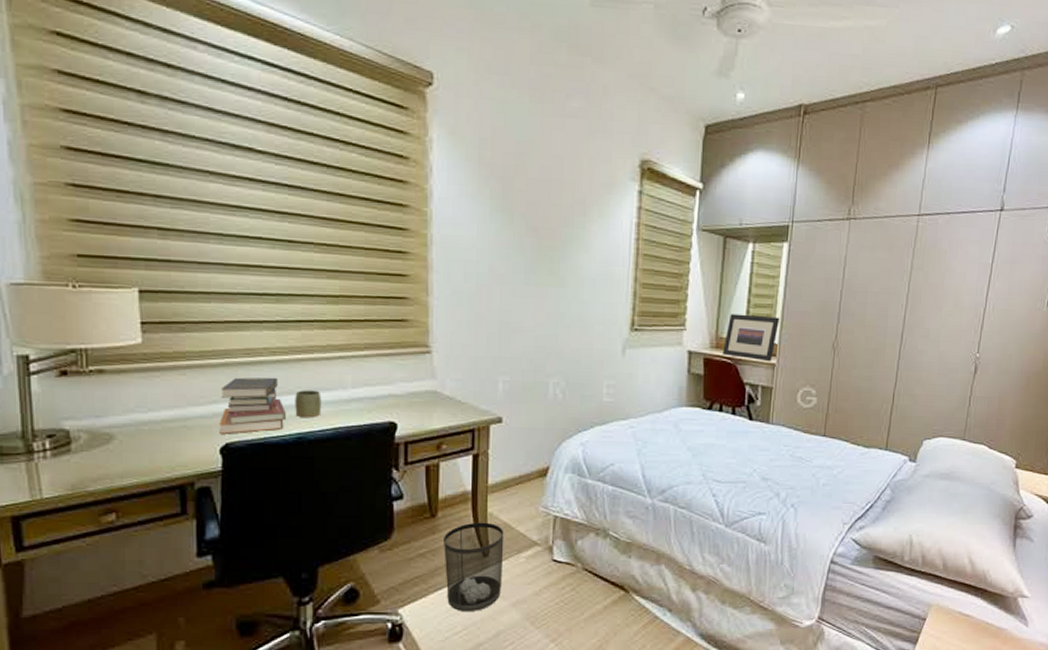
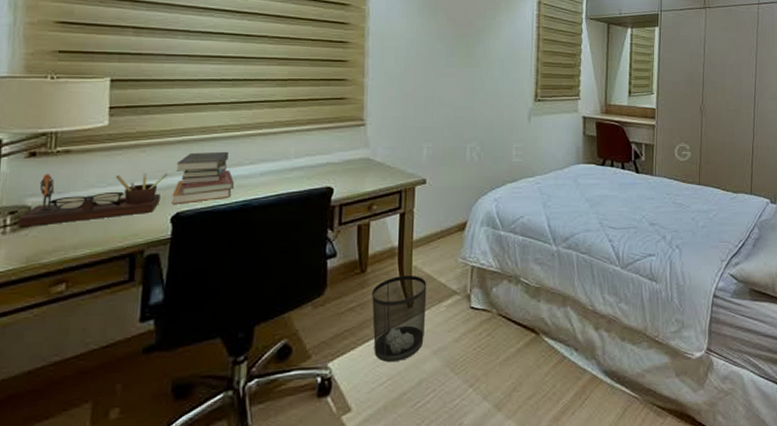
desk organizer: none [58,395,212,453] -> present [18,173,168,228]
mug: present [295,390,322,418] -> none [242,161,267,187]
picture frame: present [722,313,780,362] -> none [611,85,657,124]

